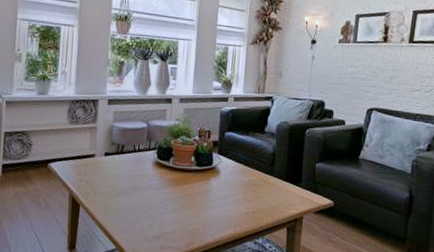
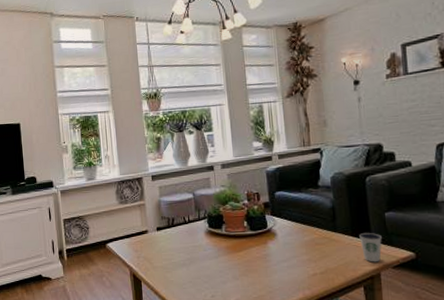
dixie cup: none [291,179,310,207] -> present [359,232,382,262]

